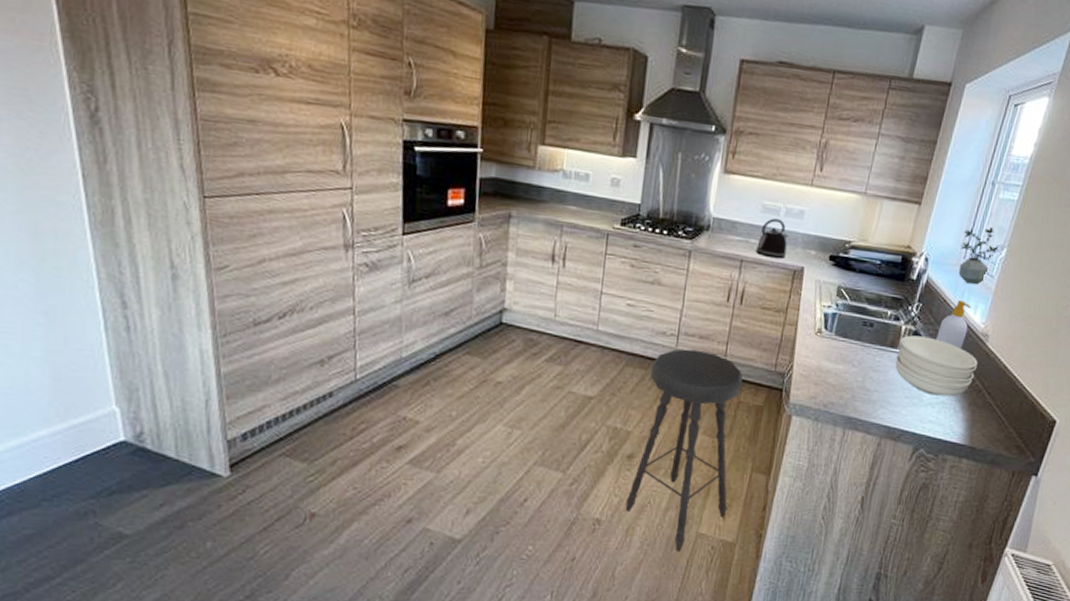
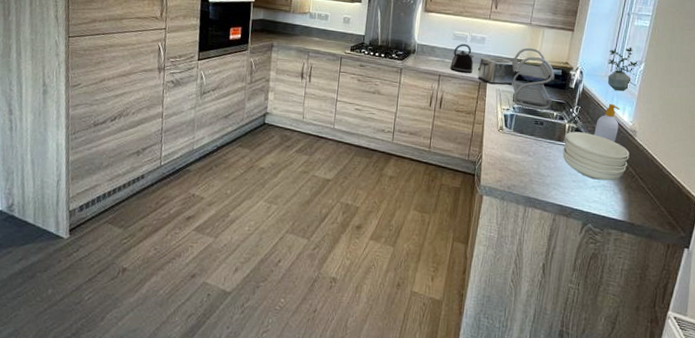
music stool: present [625,349,744,551] -> none [355,142,444,306]
toaster: none [792,236,843,276] -> present [477,57,516,86]
dish rack: none [836,225,893,308] -> present [511,47,555,110]

